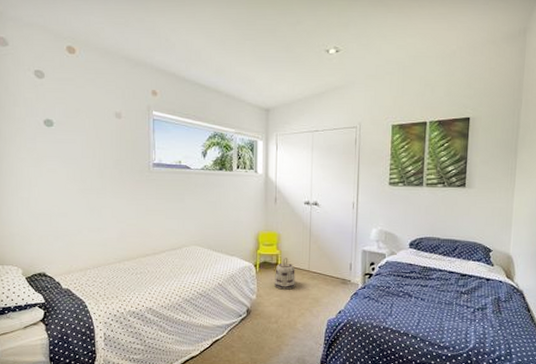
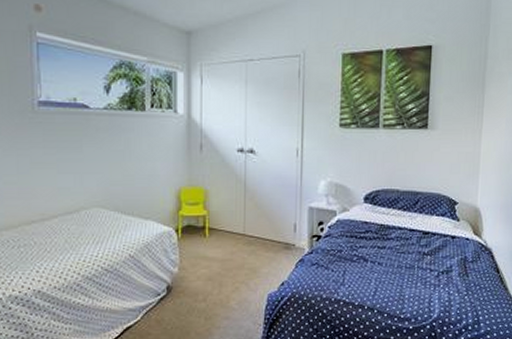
basket: present [275,258,295,290] -> none [202,219,227,259]

